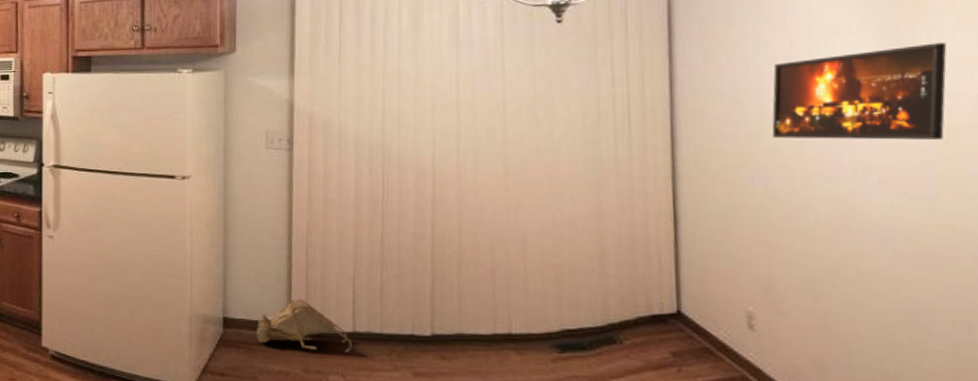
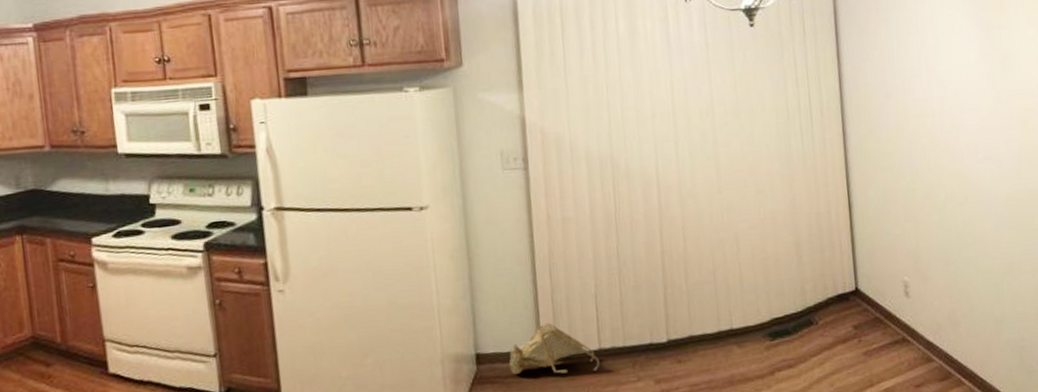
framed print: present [772,42,947,140] -> none [911,37,1023,127]

